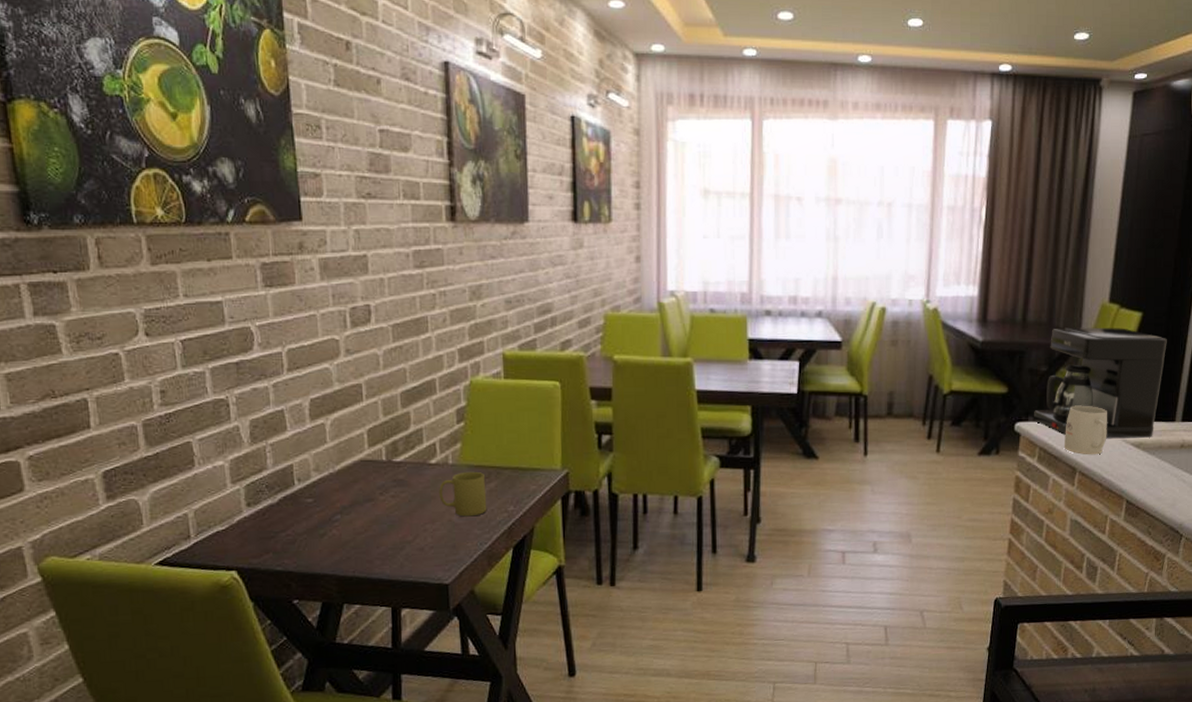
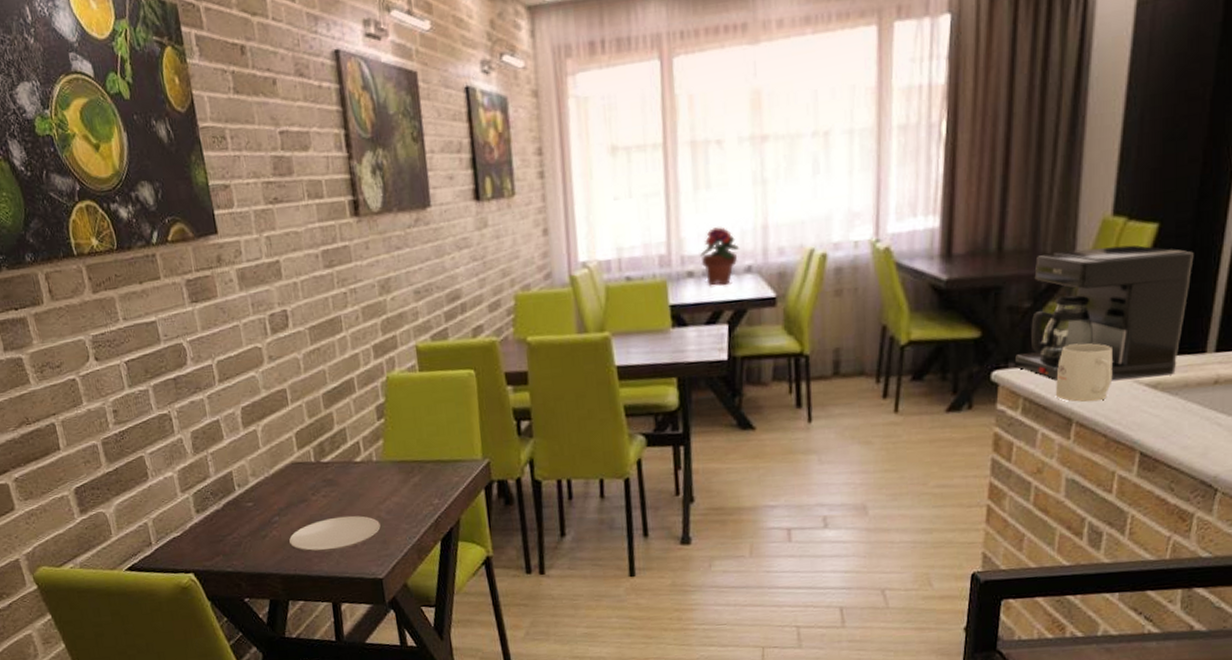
plate: none [350,518,451,554] -> present [289,515,381,552]
cup: present [439,471,487,517] -> none [366,466,413,513]
potted flower: none [778,274,813,326] -> present [700,227,740,286]

